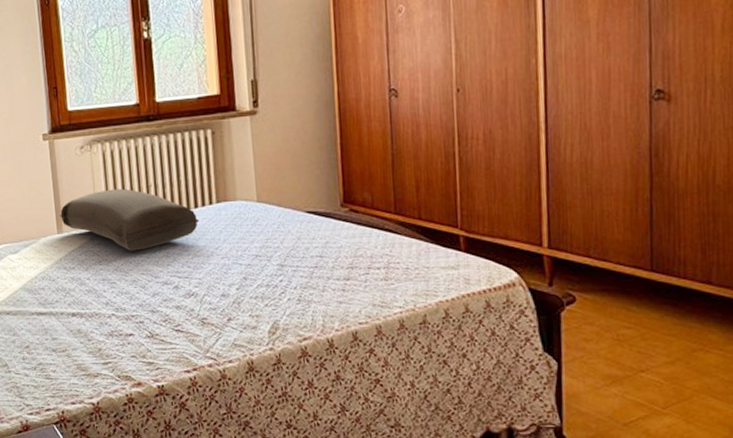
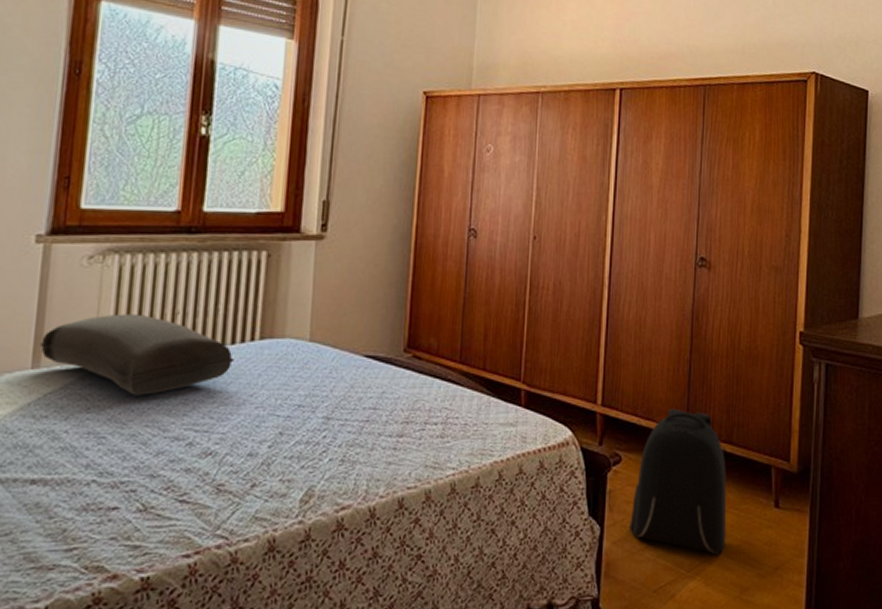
backpack: none [589,249,710,394] -> present [628,409,727,555]

